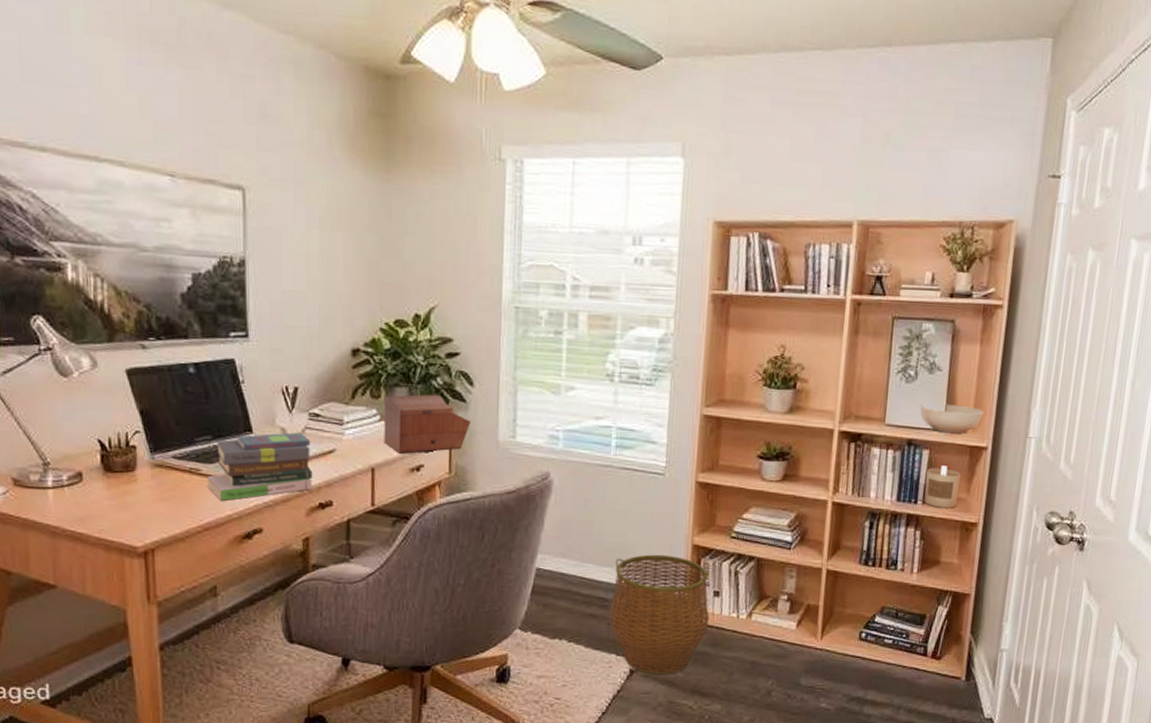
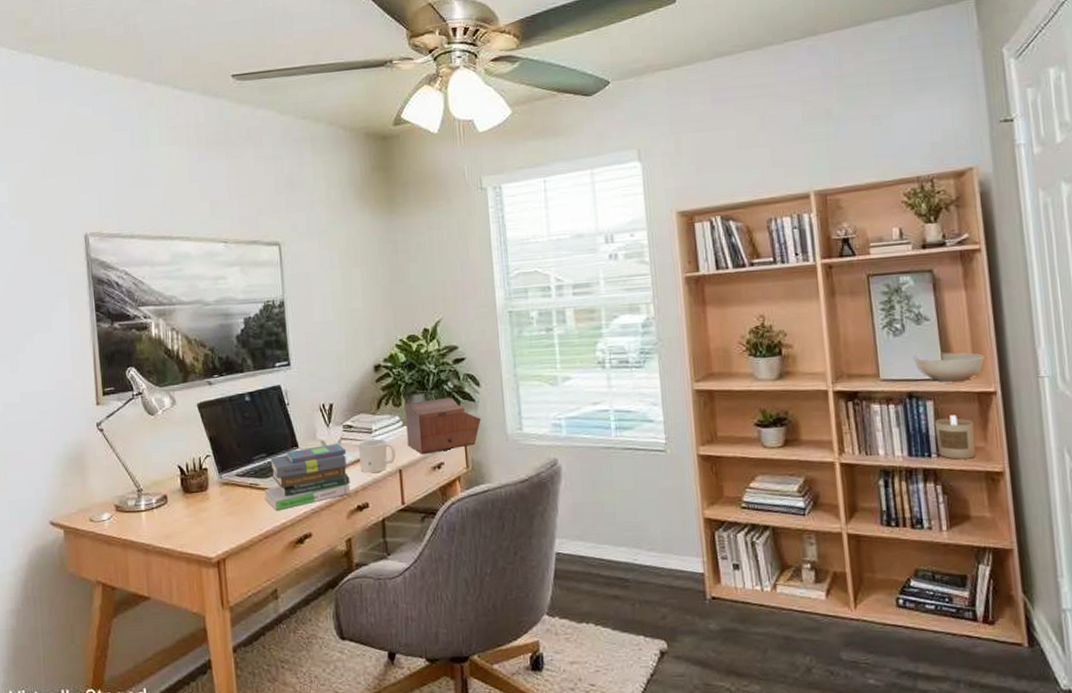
mug: none [325,431,369,470] -> present [357,438,396,474]
basket: present [609,554,710,675] -> none [630,530,733,656]

